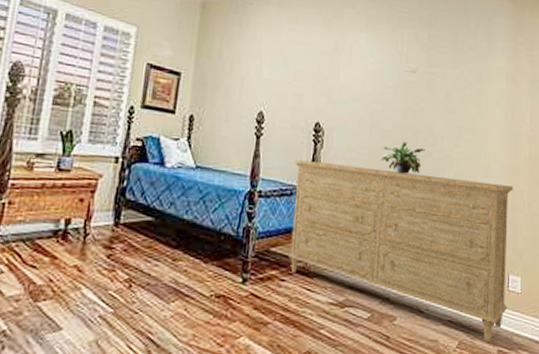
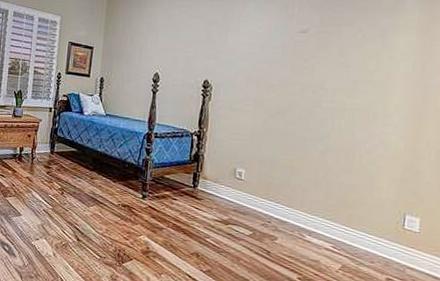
dresser: present [288,160,514,342] -> none [179,110,418,270]
potted plant: present [382,141,425,174] -> none [267,94,314,122]

